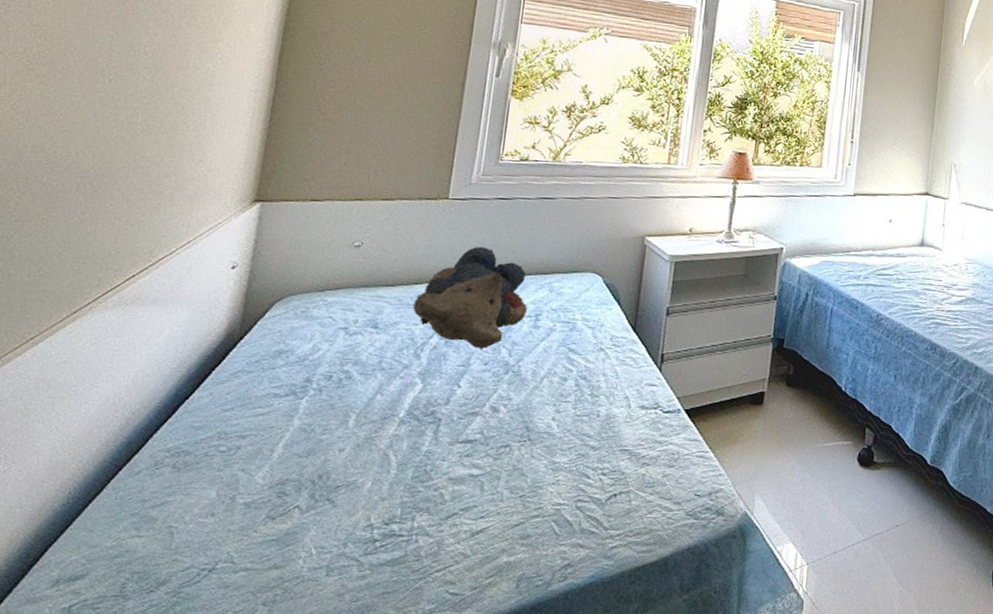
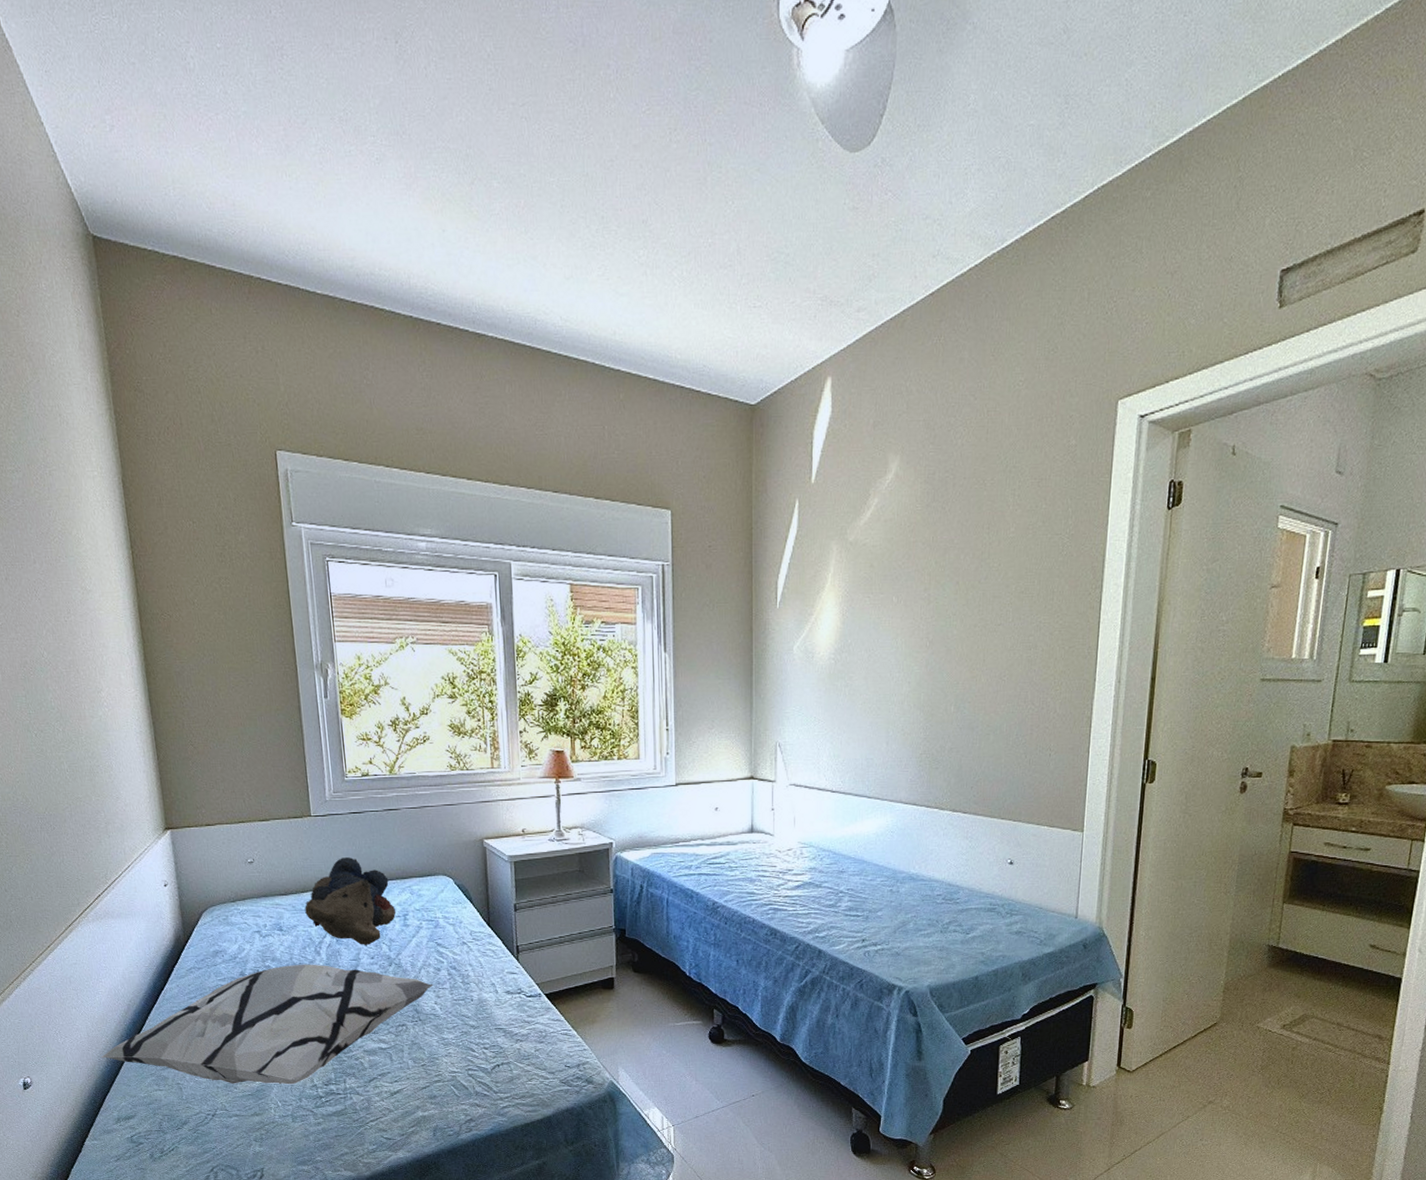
decorative pillow: none [59,369,555,526] -> present [100,964,434,1085]

